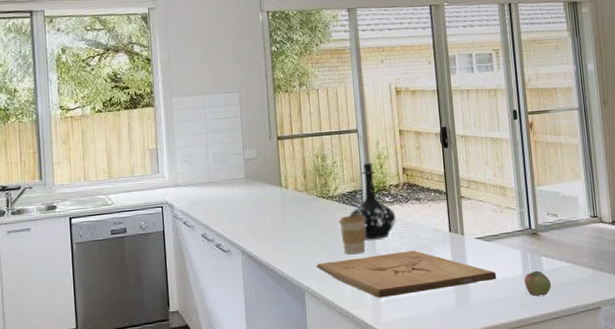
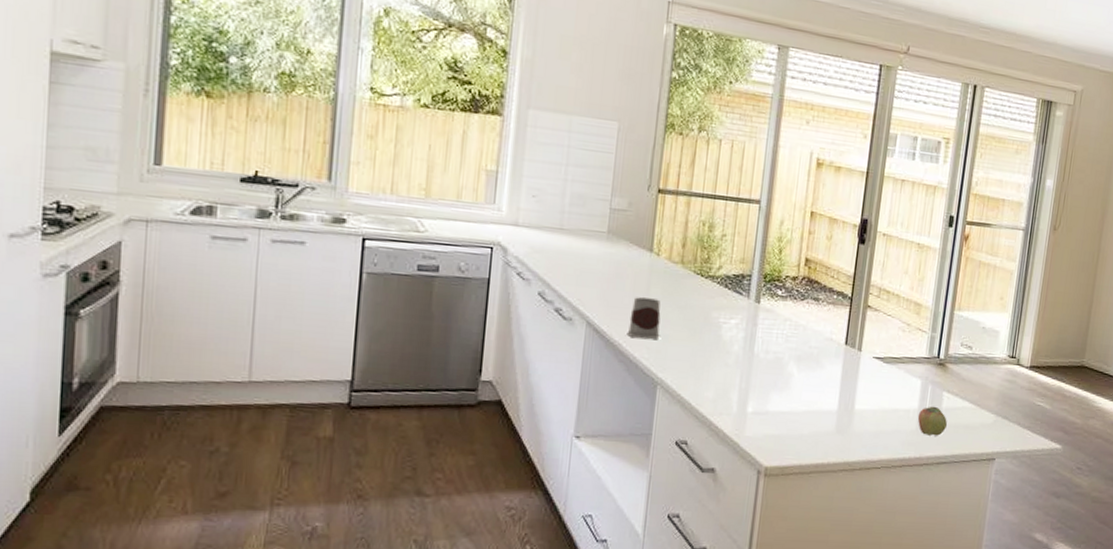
mug: none [273,222,300,257] -> present [627,296,661,340]
cutting board: present [316,250,497,298] -> none [677,354,889,409]
coffee cup: present [339,213,366,255] -> none [714,302,749,352]
bottle: present [349,162,396,240] -> none [729,243,786,338]

